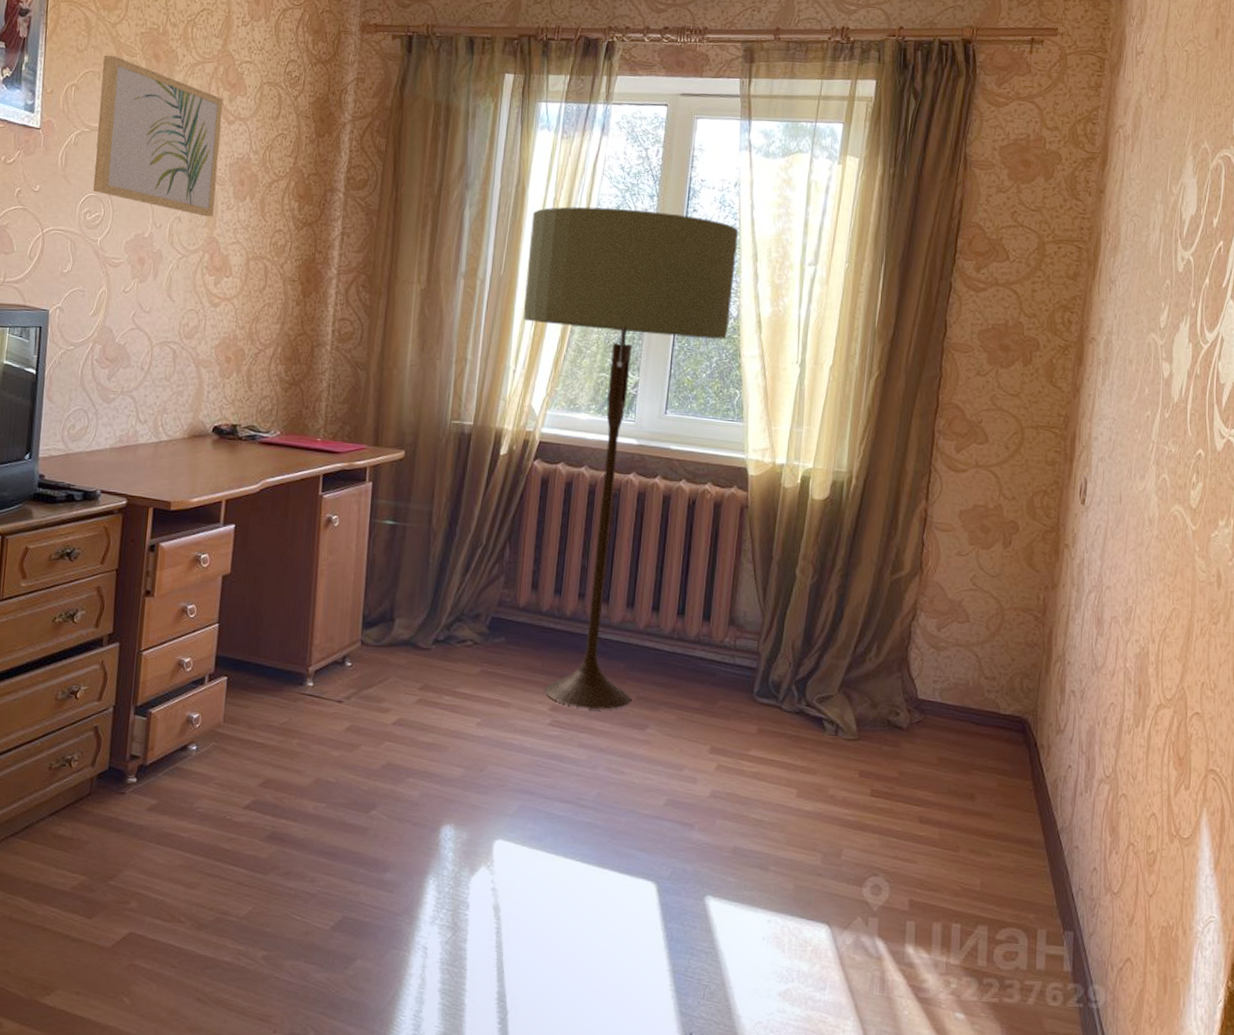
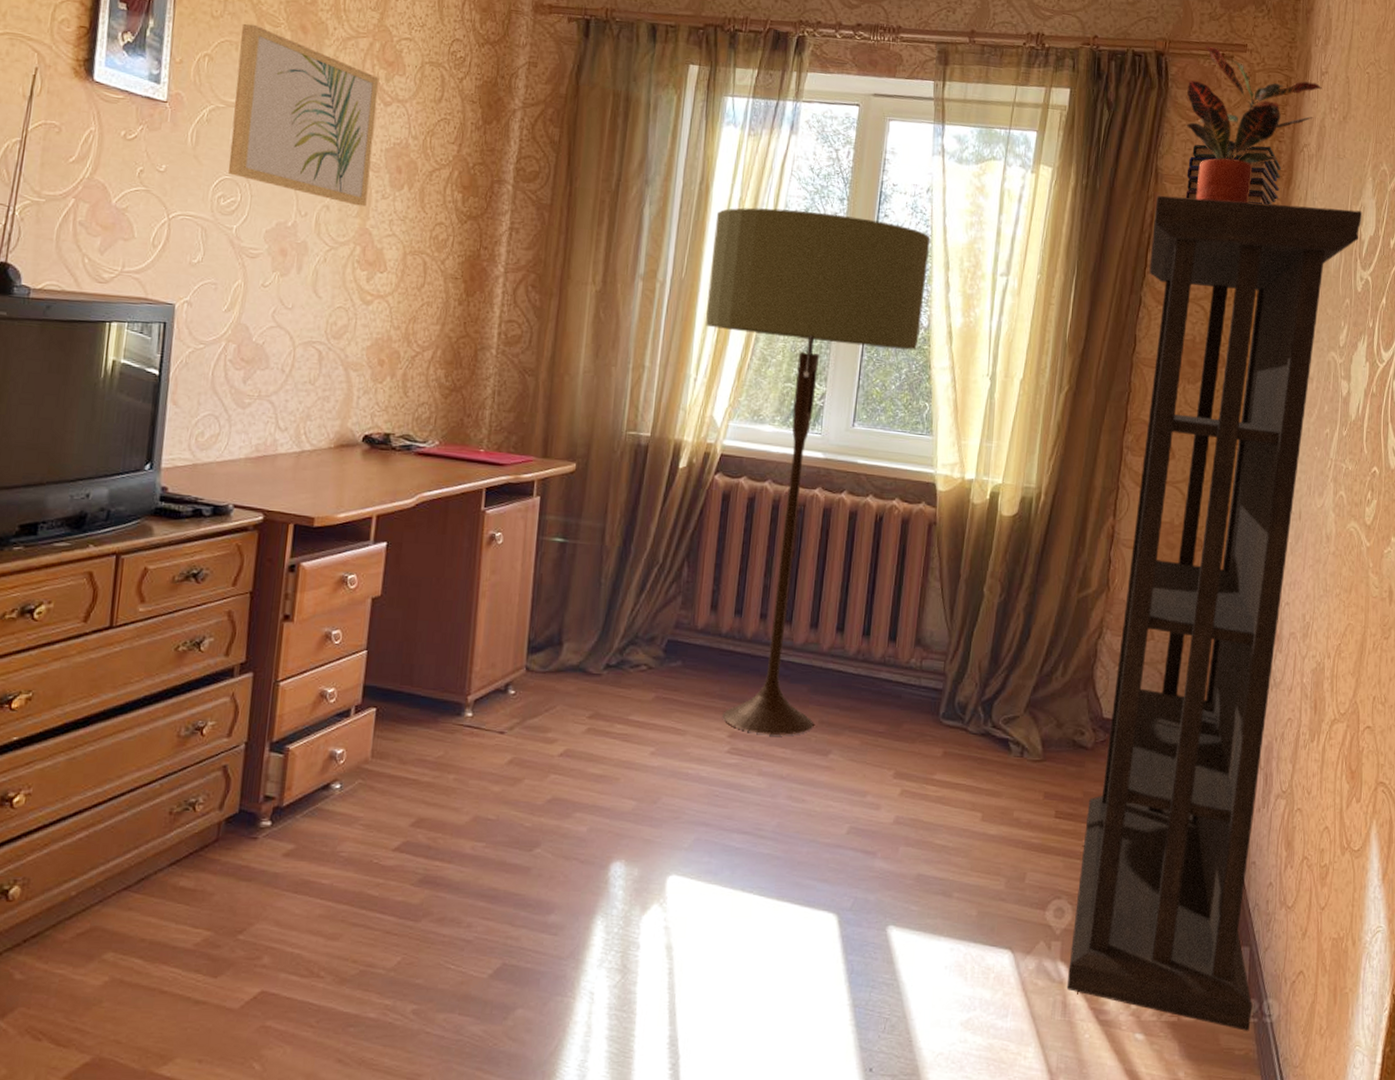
bookcase: none [884,181,1183,1016] -> present [1066,195,1363,1031]
potted plant: none [995,31,1139,187] -> present [1186,45,1323,204]
book stack: none [995,128,1096,188] -> present [1185,144,1282,205]

